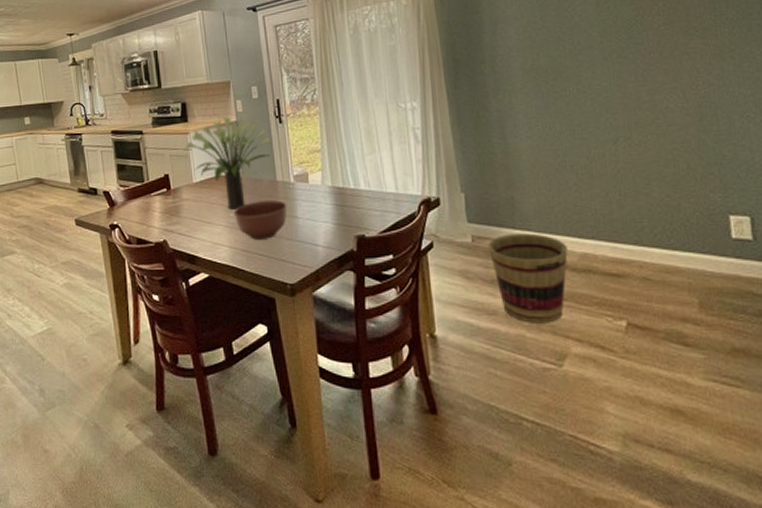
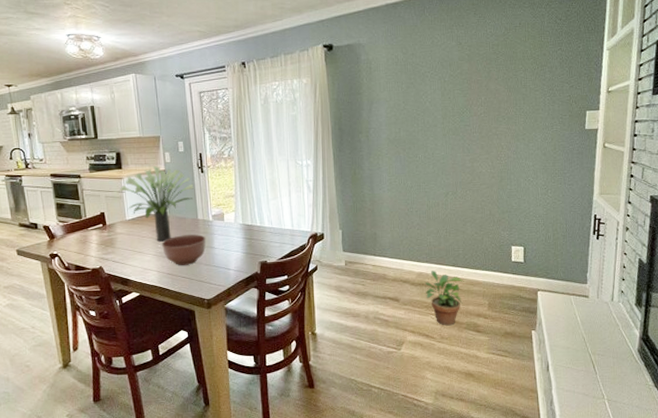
basket: present [488,233,568,323] -> none [357,259,410,322]
potted plant: none [594,251,656,334] -> present [426,271,464,326]

